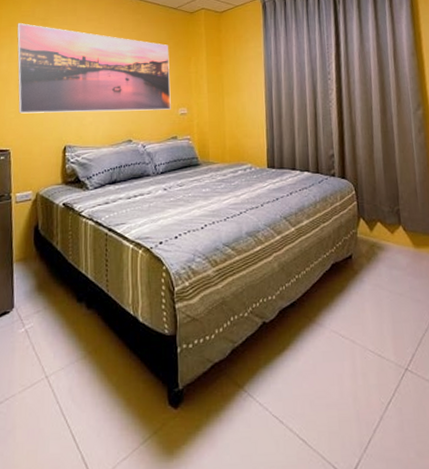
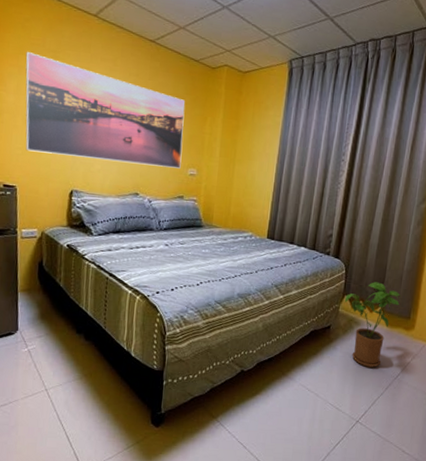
house plant: none [361,198,421,299] -> present [345,282,401,368]

